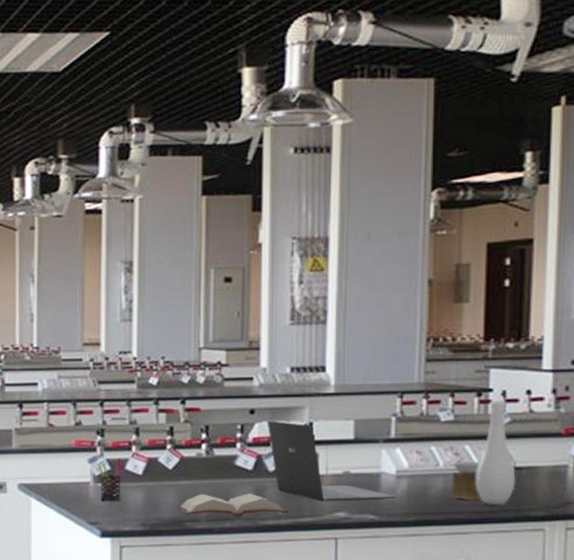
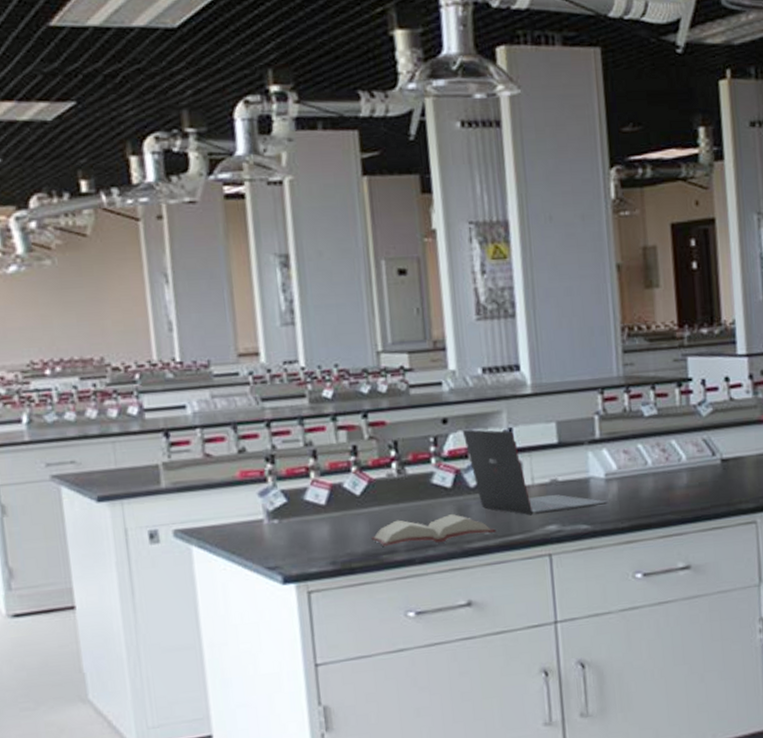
pen holder: present [97,458,127,501] -> none [270,487,306,540]
vase: present [451,401,516,506] -> none [659,390,725,502]

